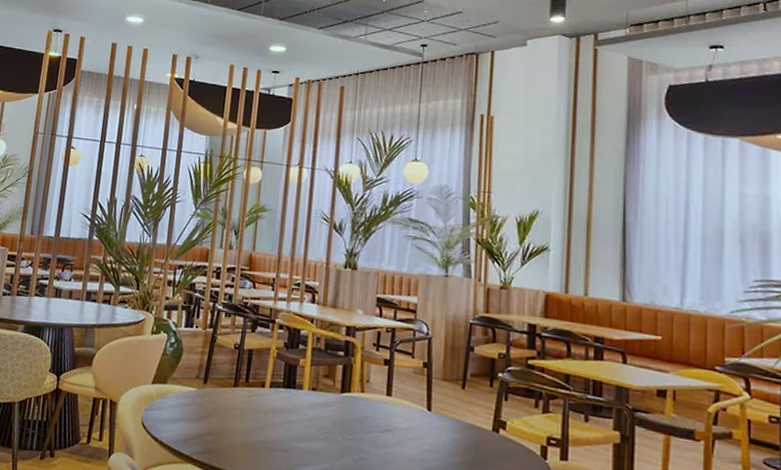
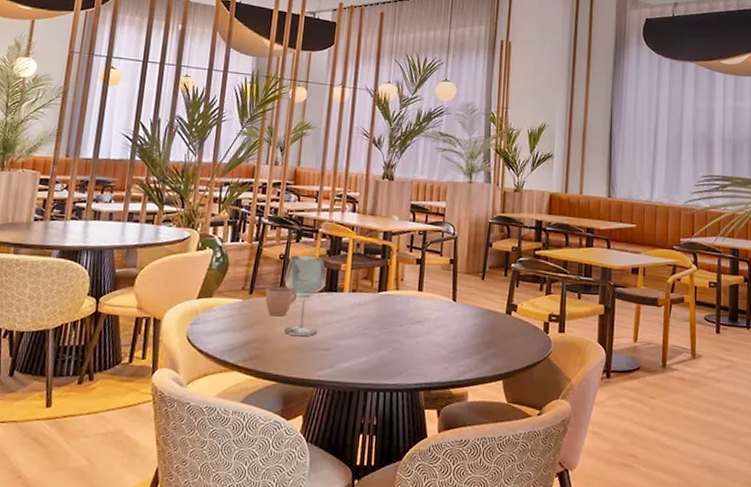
cup: none [219,377,253,411] -> present [265,286,297,317]
wine glass: none [239,345,284,435] -> present [284,254,326,337]

